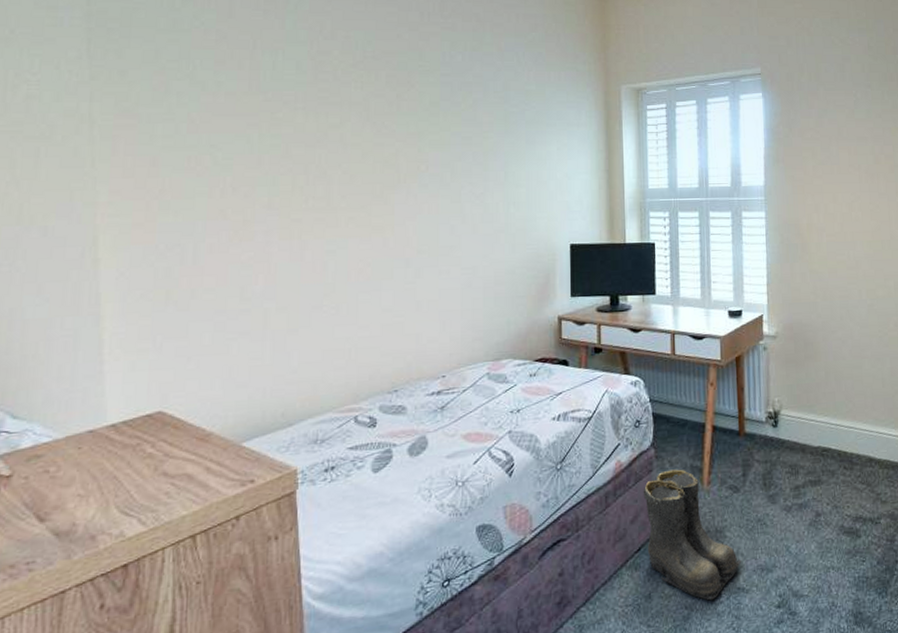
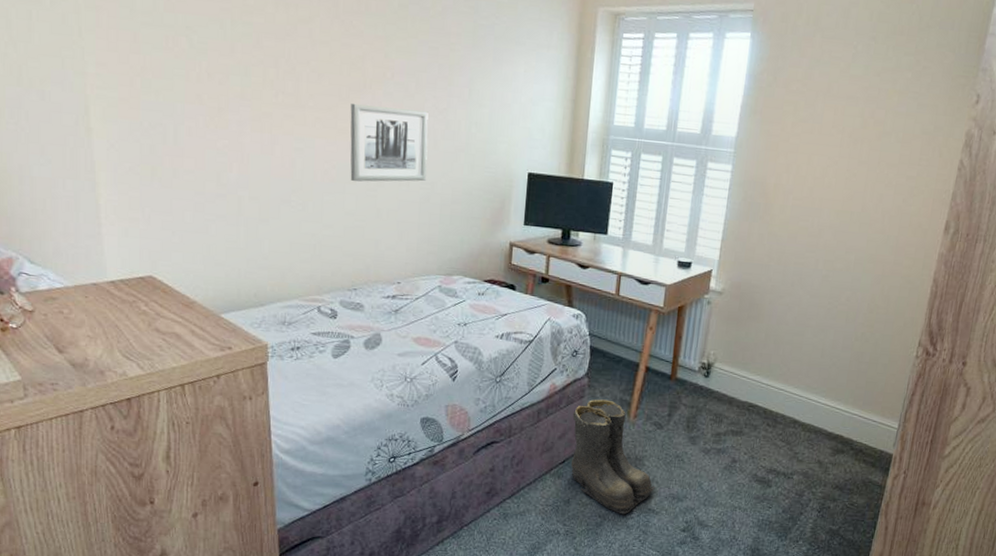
wall art: none [384,198,468,277] -> present [350,103,429,182]

